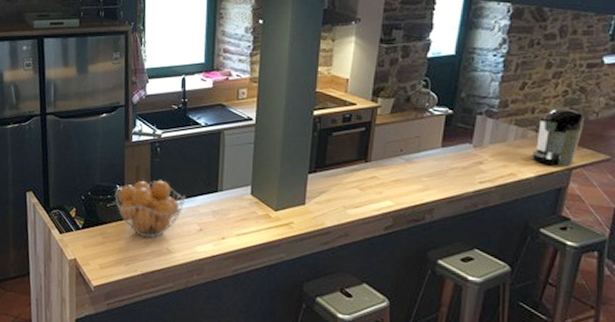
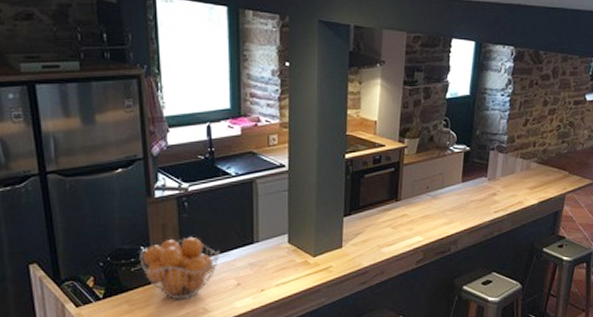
coffee maker: present [531,108,584,166] -> none [534,141,573,192]

